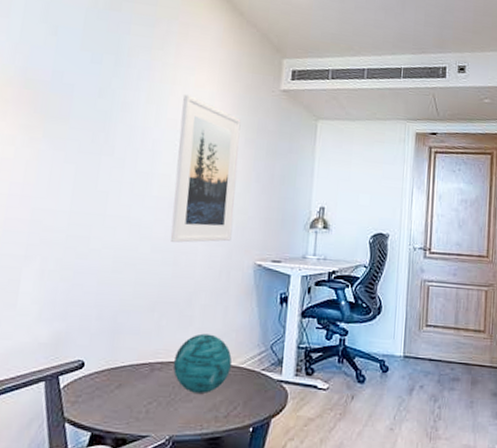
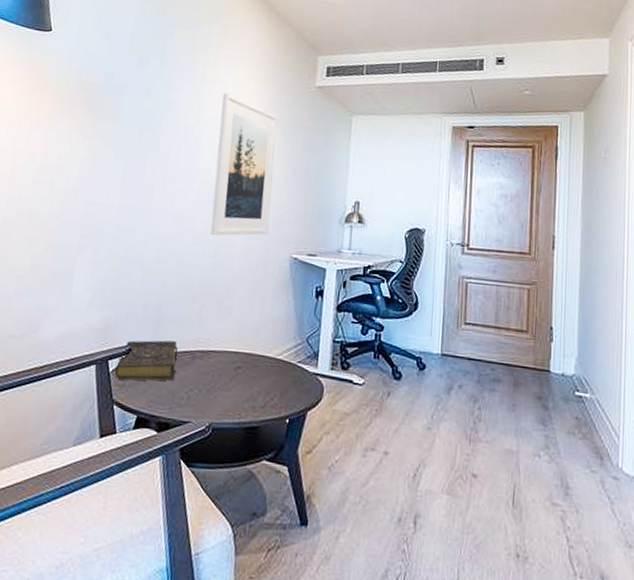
book: none [66,353,135,396] -> present [115,340,178,381]
decorative orb: present [173,333,232,393] -> none [212,324,269,383]

